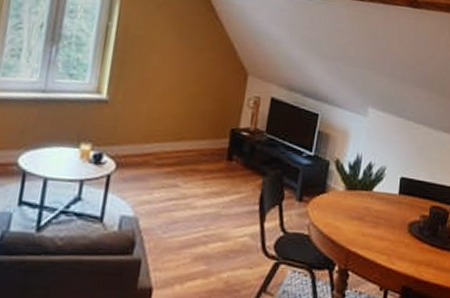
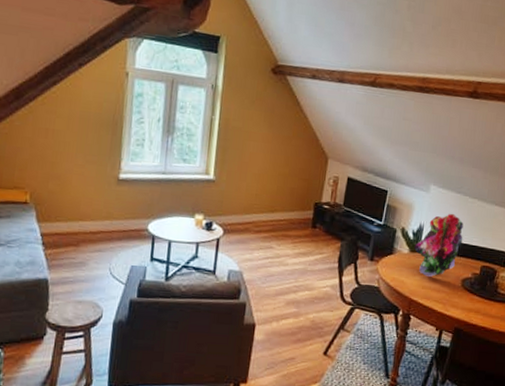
bouquet: none [350,141,408,221] -> present [413,213,464,277]

